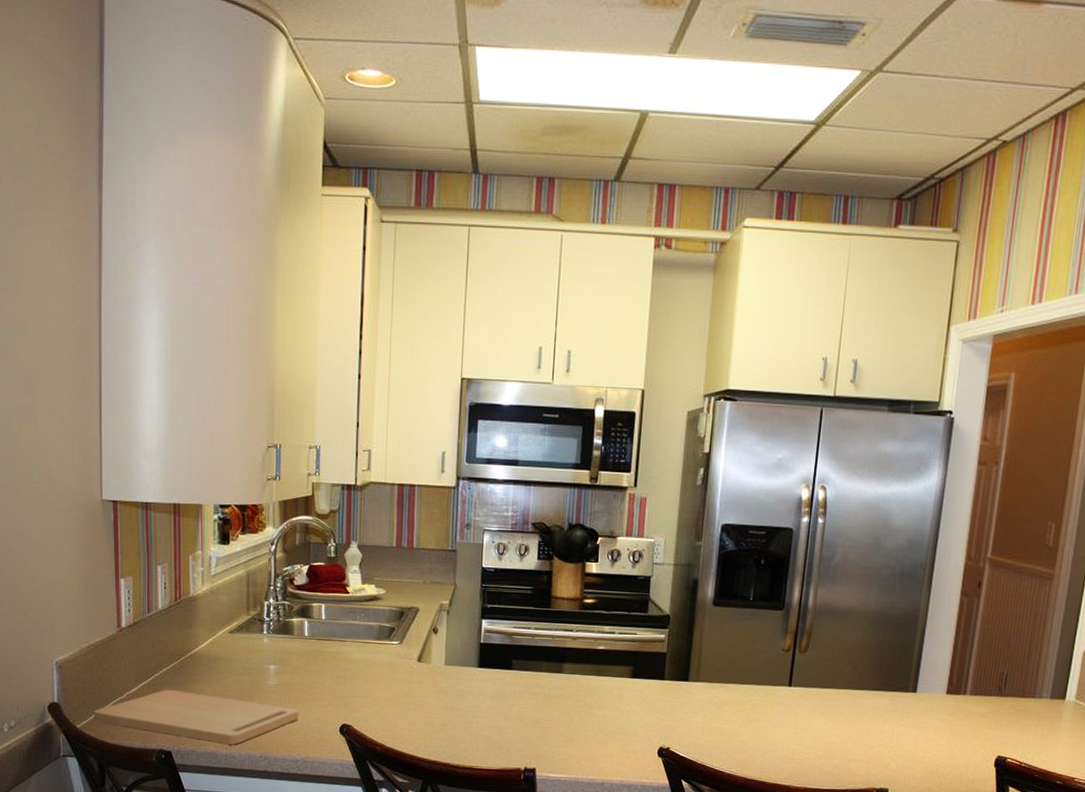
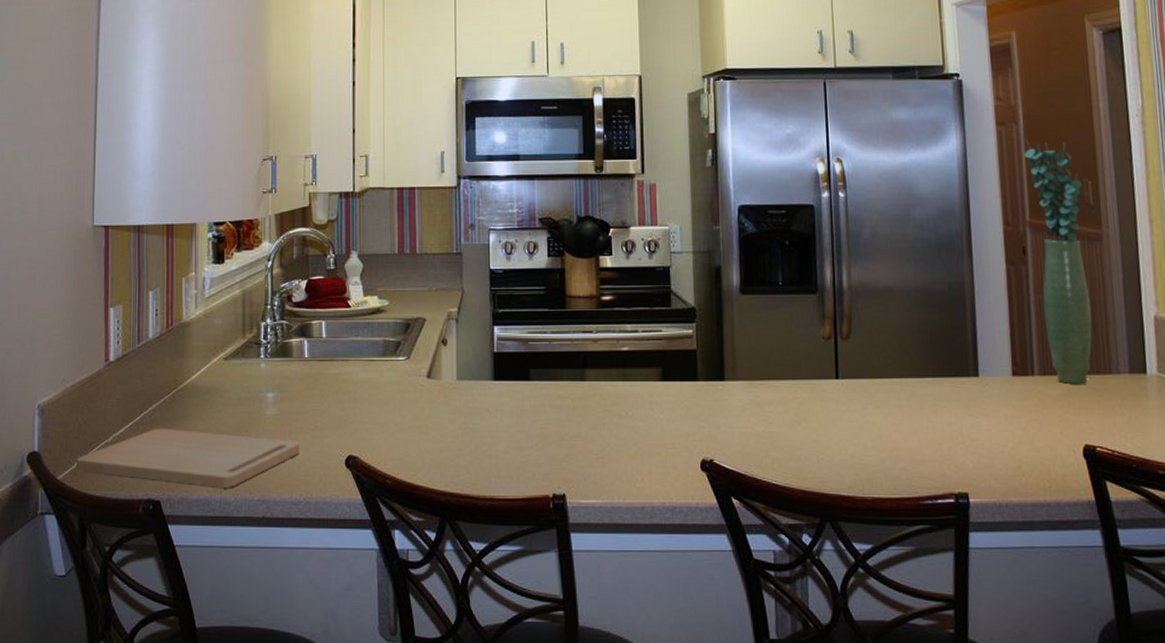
vase: none [983,480,1047,705] -> present [1024,139,1092,384]

